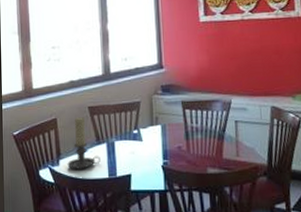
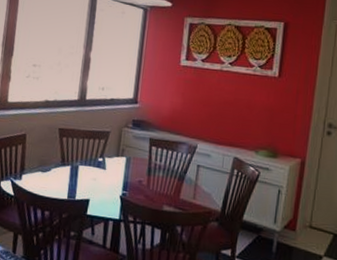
candle holder: present [67,117,100,169] -> none [29,136,63,187]

